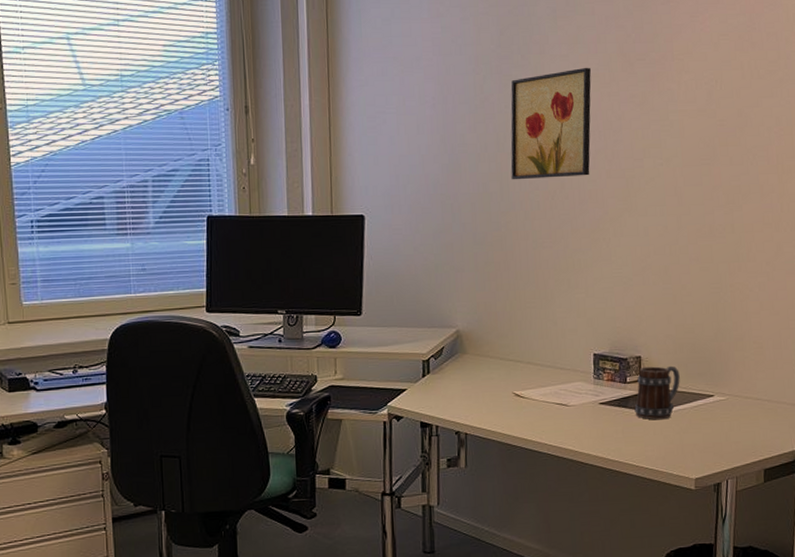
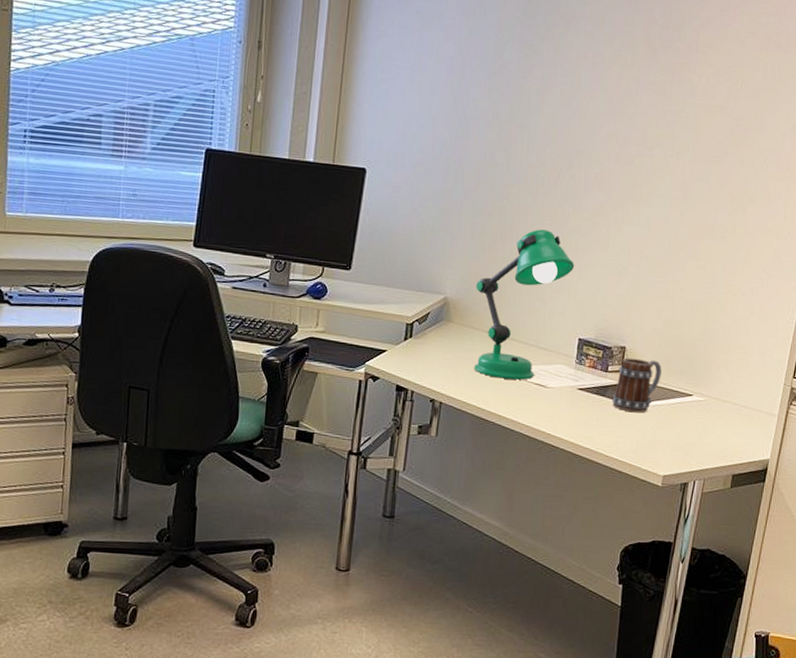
desk lamp: none [486,252,581,403] -> present [474,229,575,380]
wall art: present [510,67,591,180] -> none [519,47,613,158]

